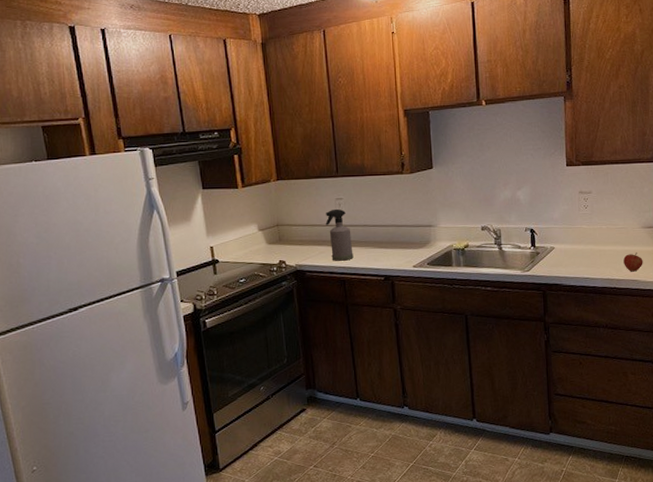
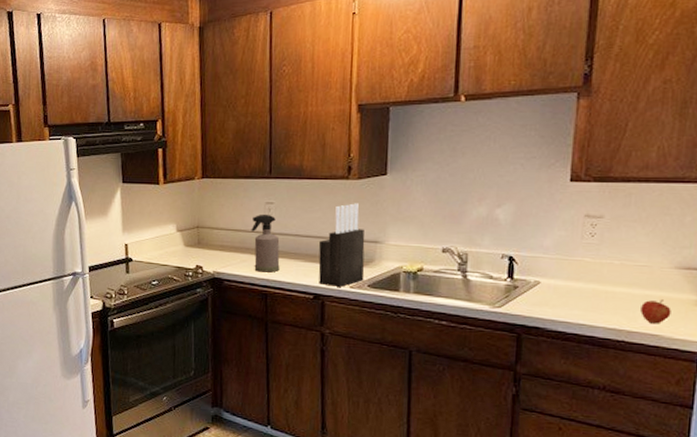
knife block: none [385,194,424,268] -> present [318,203,365,287]

